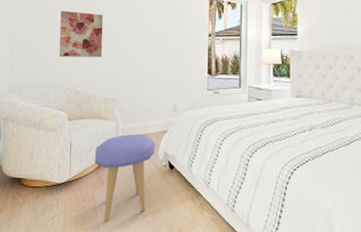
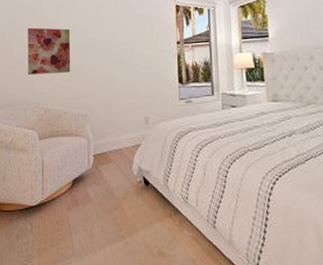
stool: present [95,134,155,222] -> none [68,150,129,246]

